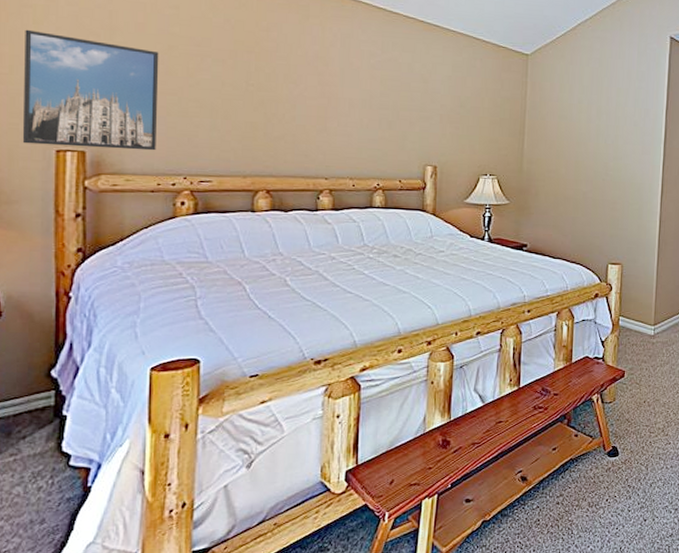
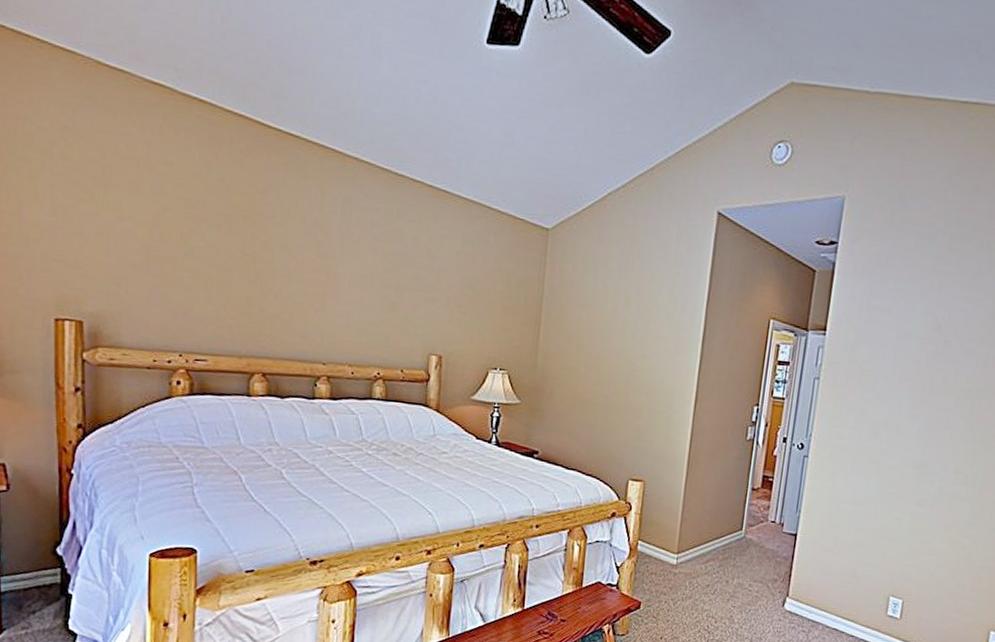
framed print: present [22,29,159,151] -> none [21,185,153,324]

